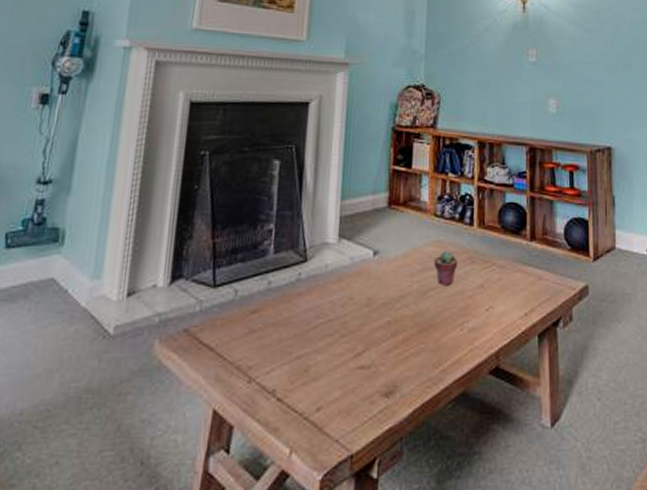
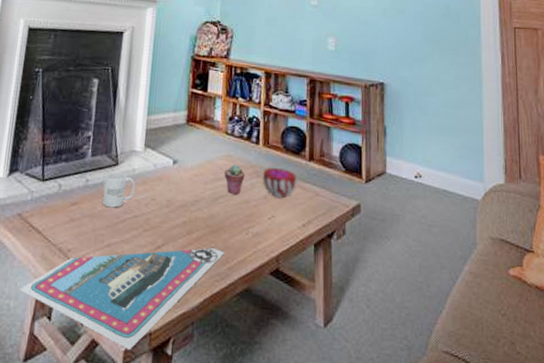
postcard: none [188,350,438,478] -> present [19,248,226,350]
mug: none [288,269,329,313] -> present [102,171,136,208]
decorative bowl: none [478,250,517,286] -> present [262,166,297,199]

